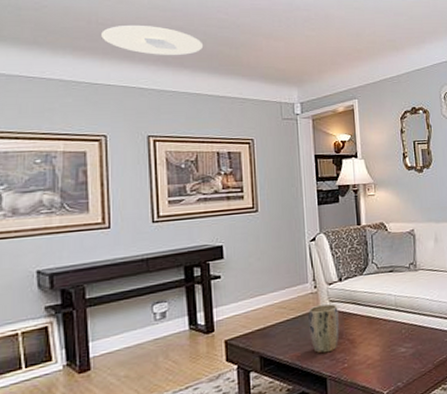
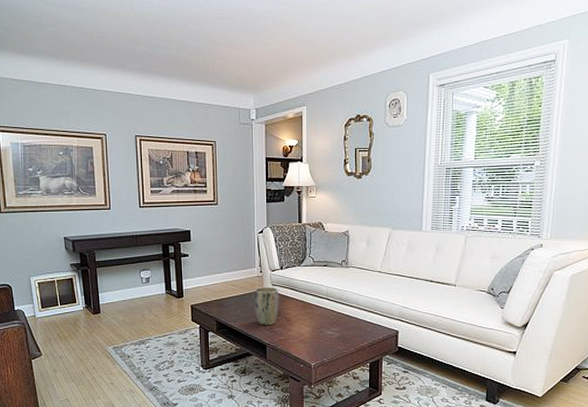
ceiling light: present [101,24,204,55] -> none [100,37,177,64]

